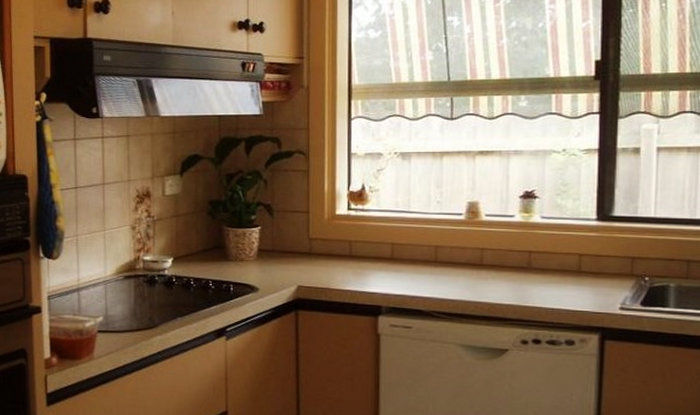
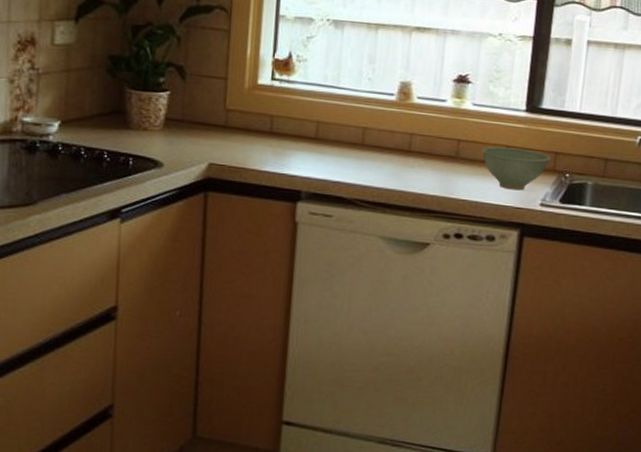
bowl: none [554,255,626,296] -> present [482,146,550,191]

